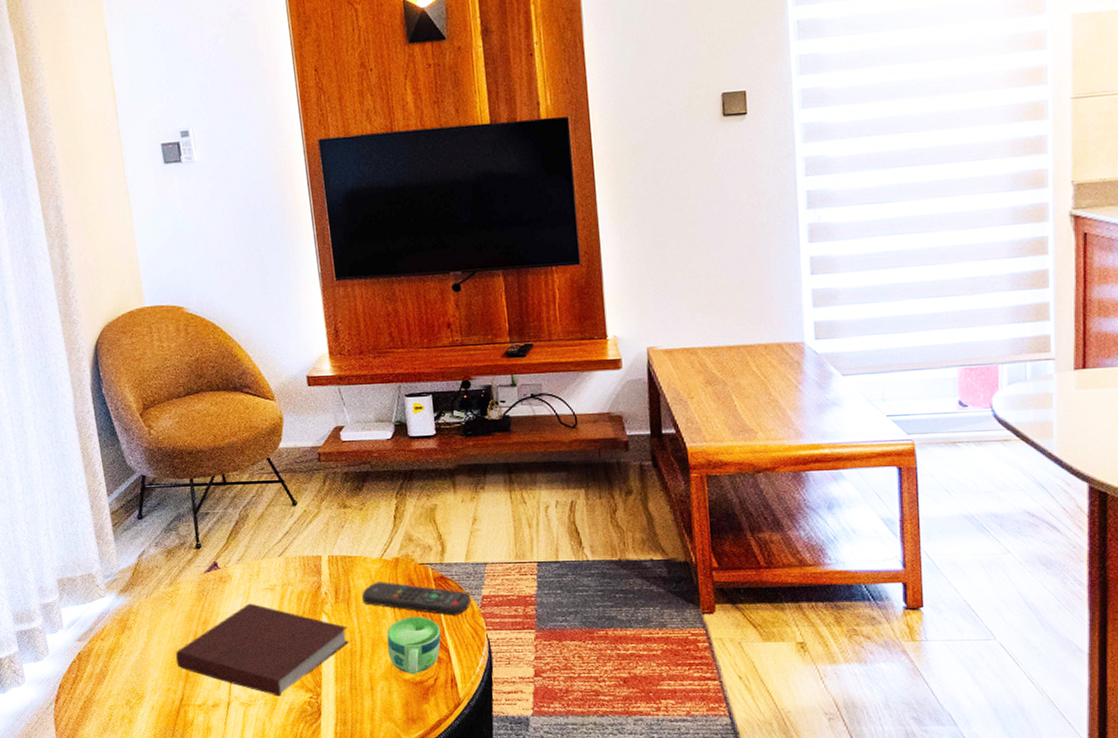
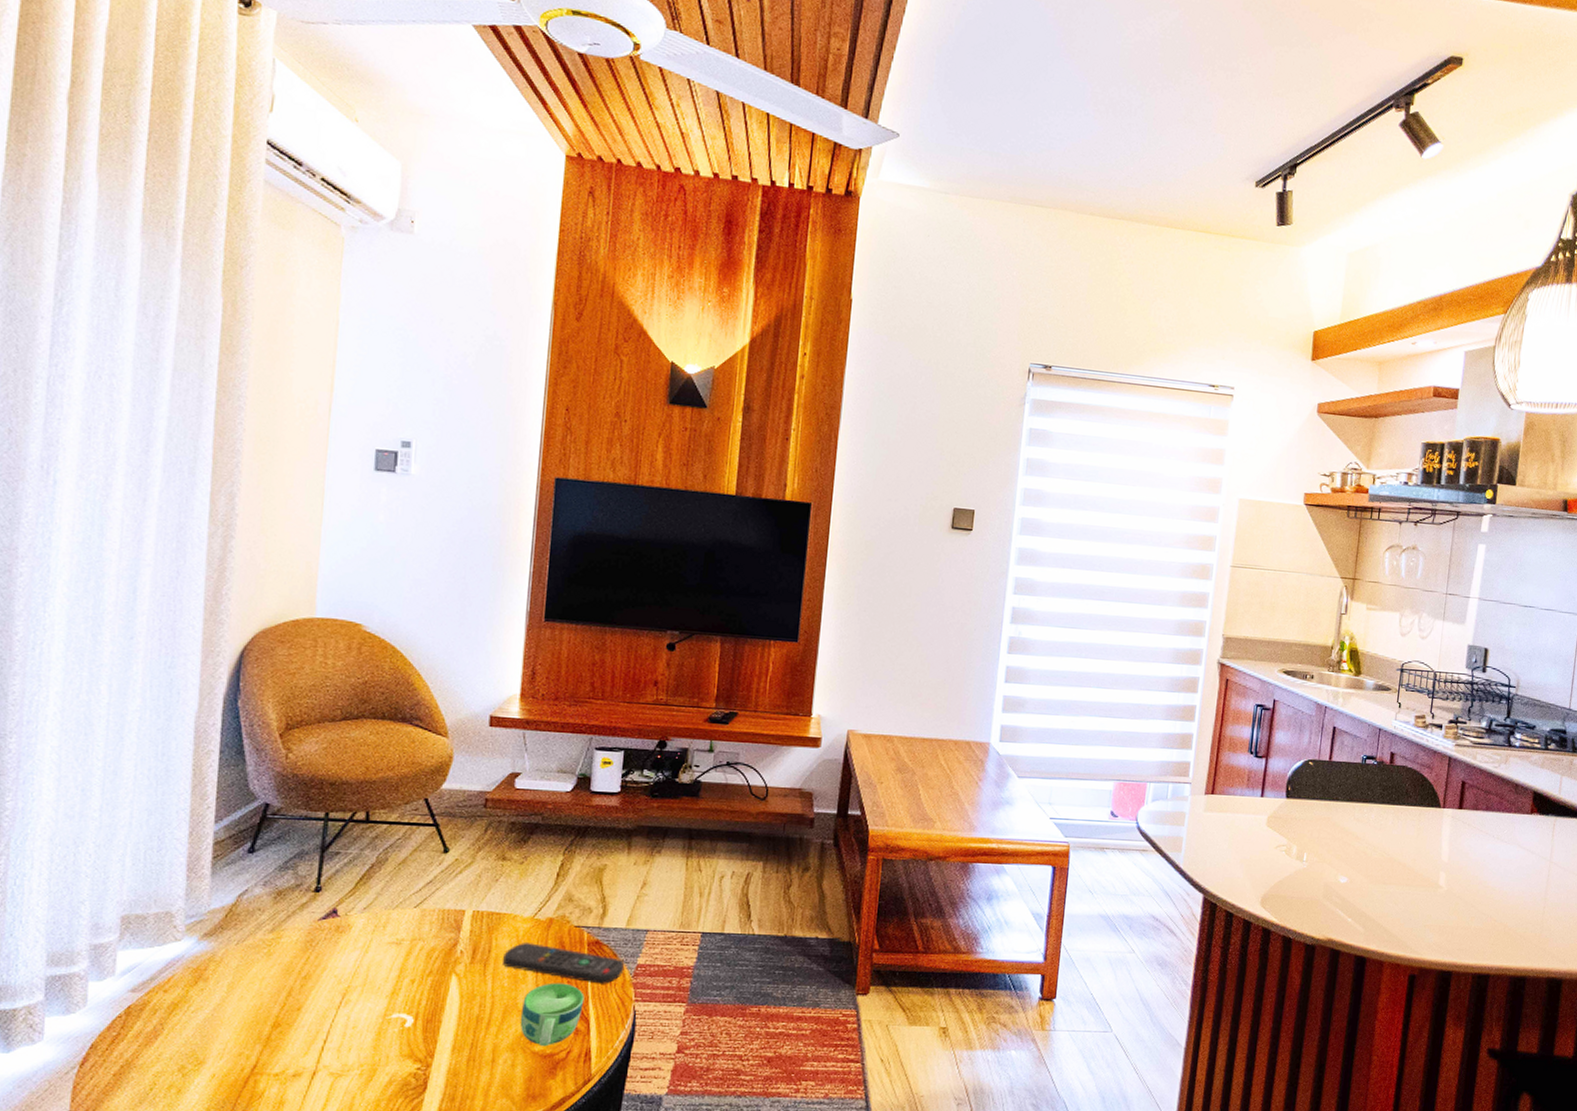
notebook: present [175,603,349,696] -> none [257,958,479,1066]

